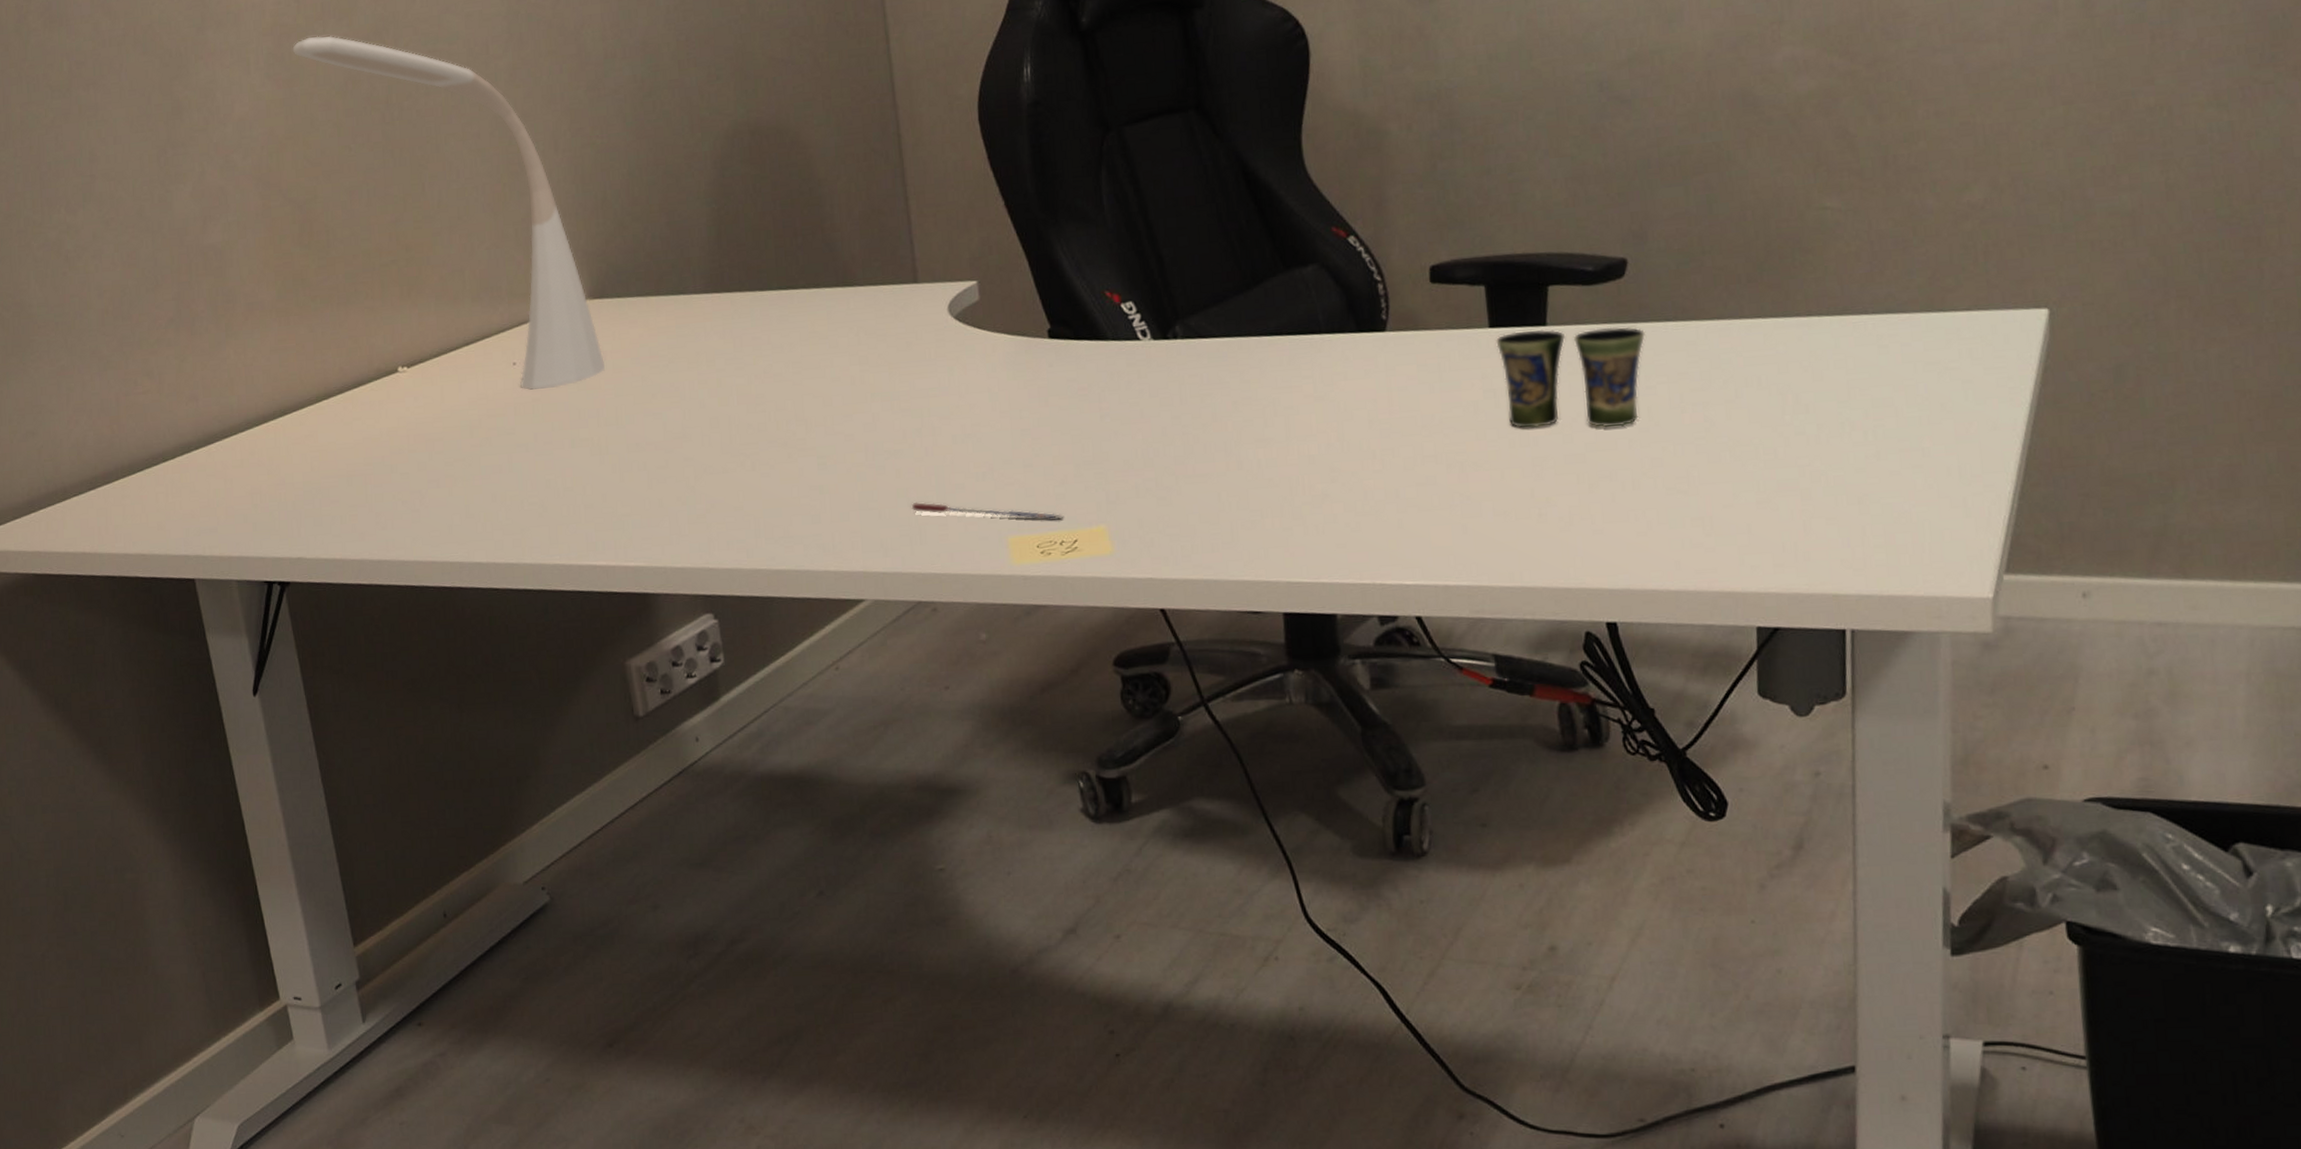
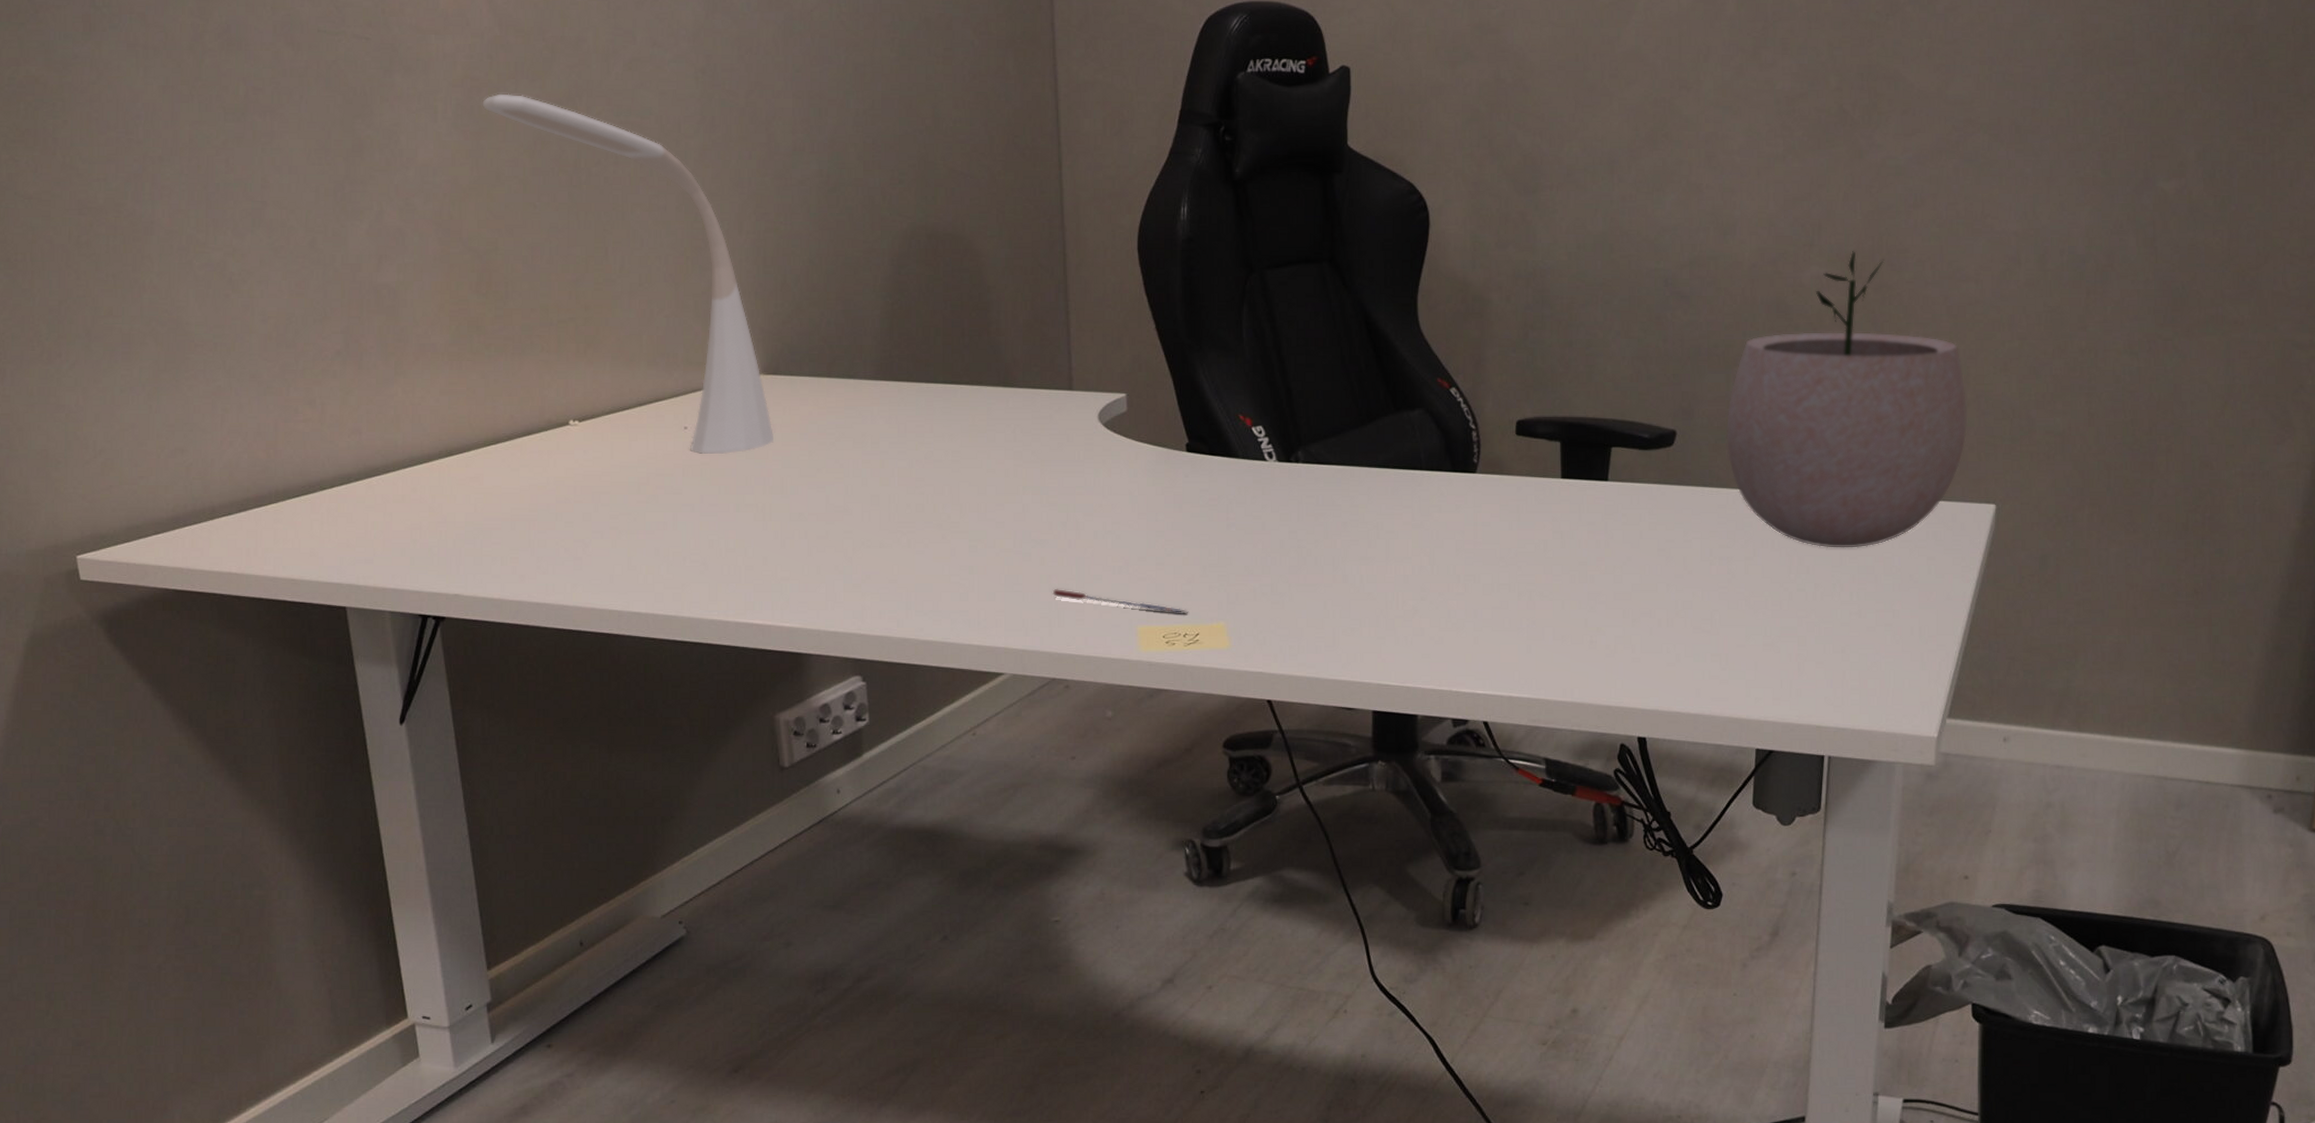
cup: present [1496,327,1646,428] -> none [1566,484,1687,572]
plant pot: none [1688,21,2003,381] -> present [1726,250,1967,548]

